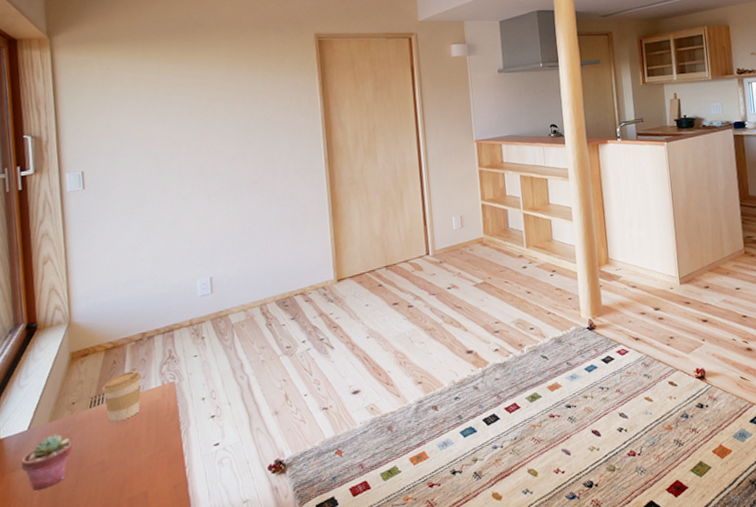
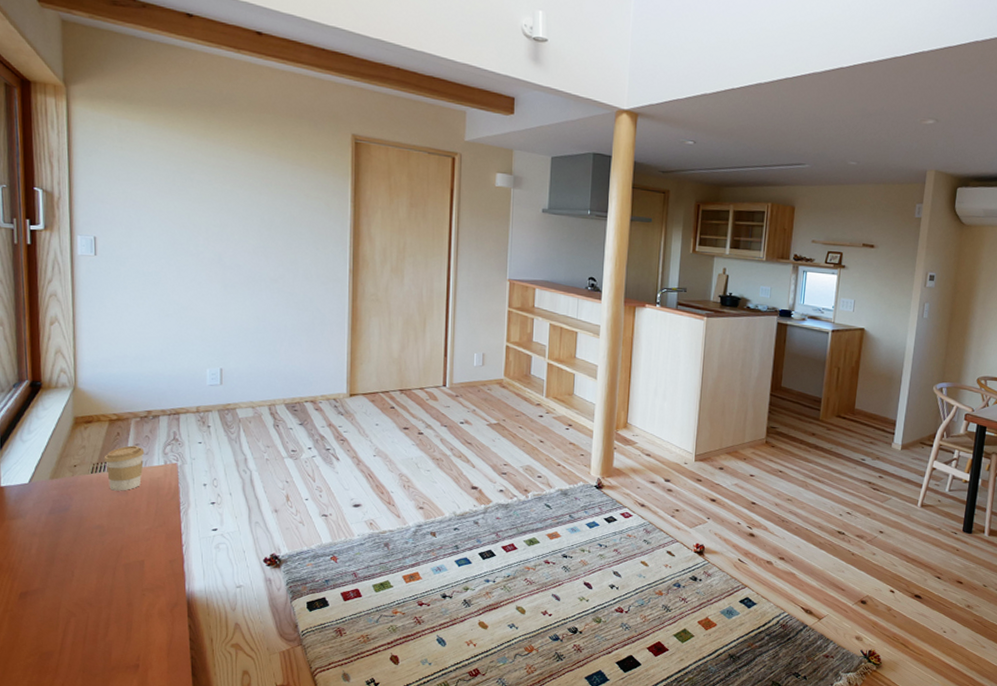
potted succulent: present [21,434,73,490] -> none [21,492,73,541]

